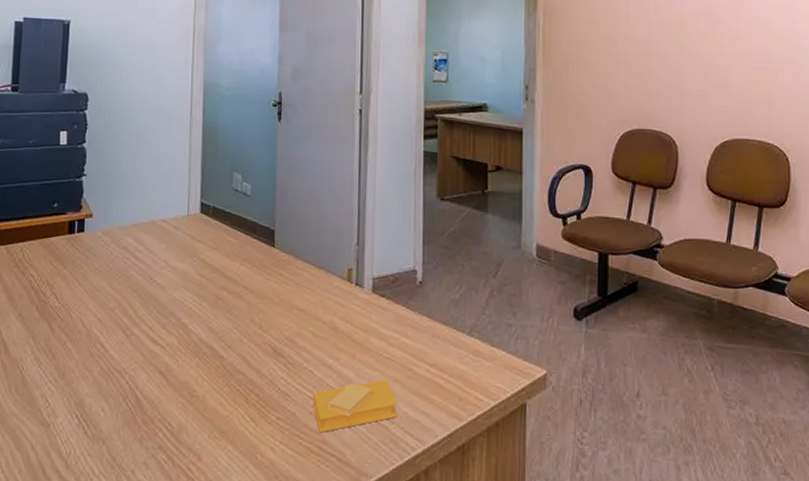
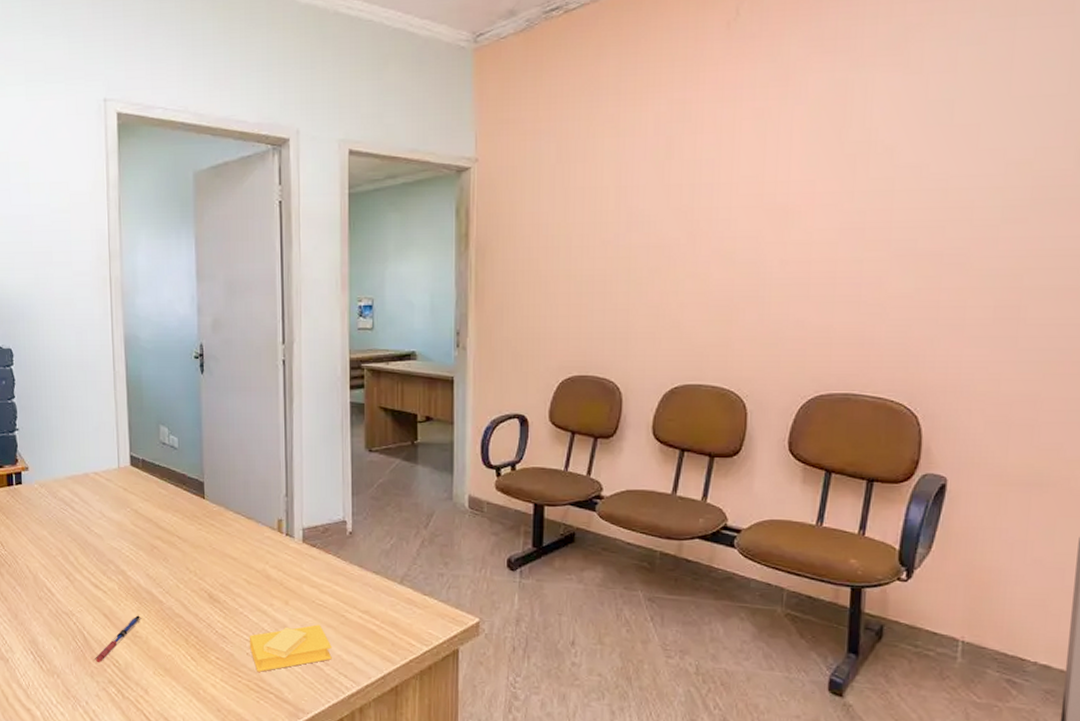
pen: none [145,372,200,427] -> present [94,615,141,663]

